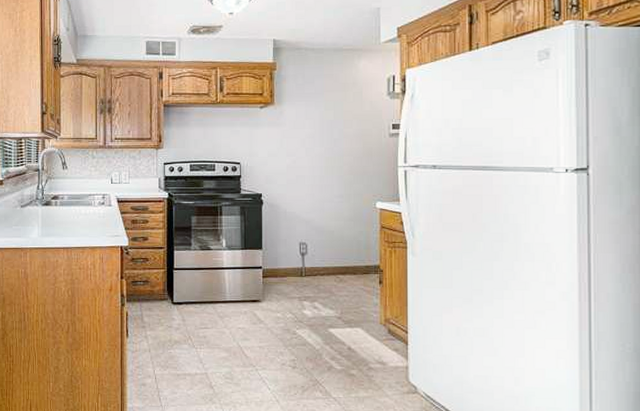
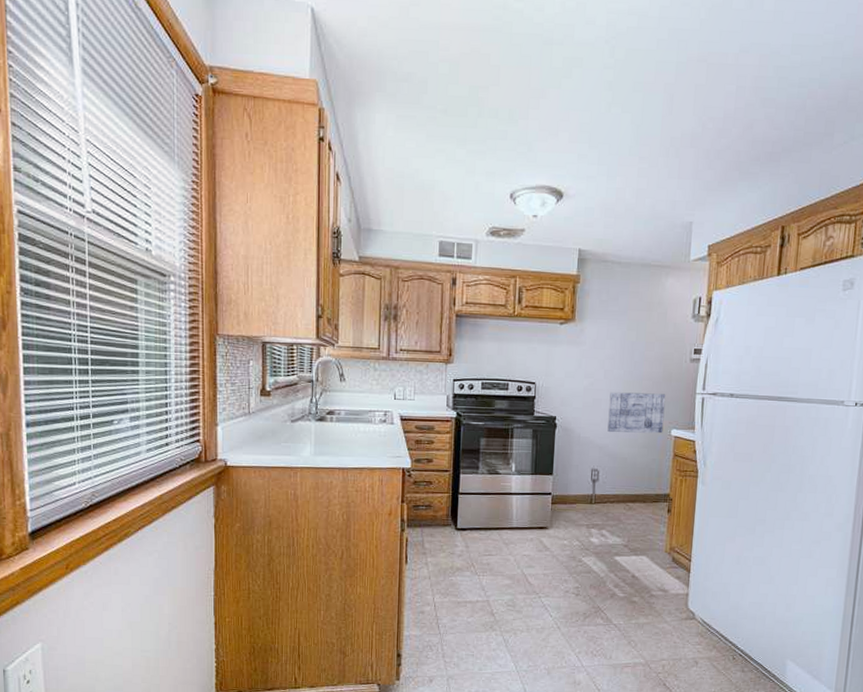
wall art: none [312,168,368,207] -> present [607,392,666,434]

